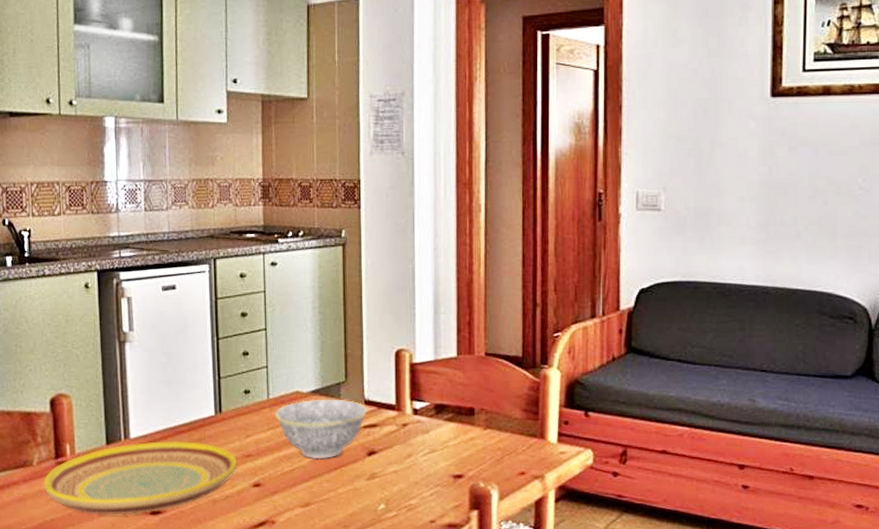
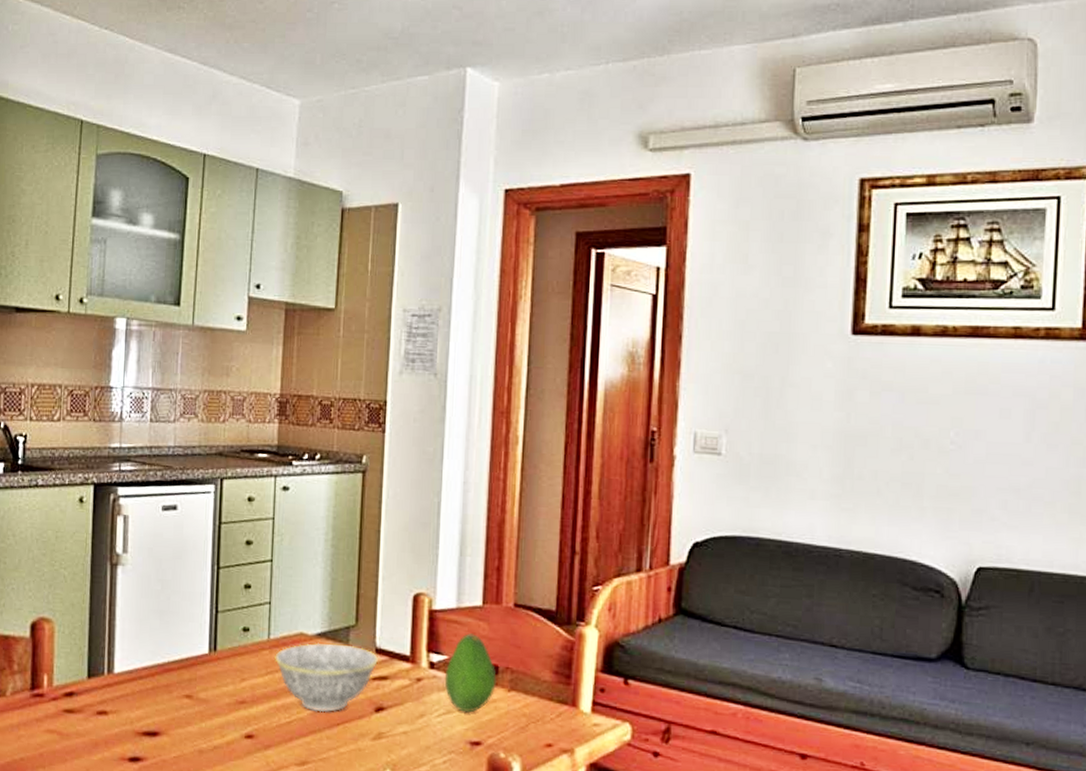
plate: present [43,440,237,515] -> none [15,679,229,760]
fruit: none [427,382,473,450] -> present [444,633,497,713]

